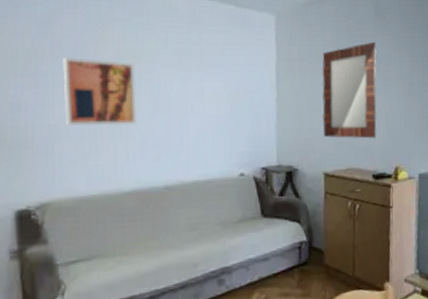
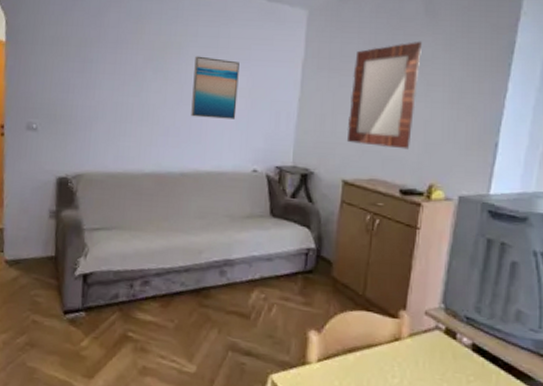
wall art: present [62,57,137,126] -> none [103,46,166,112]
wall art: none [167,63,217,127] -> present [191,56,240,119]

